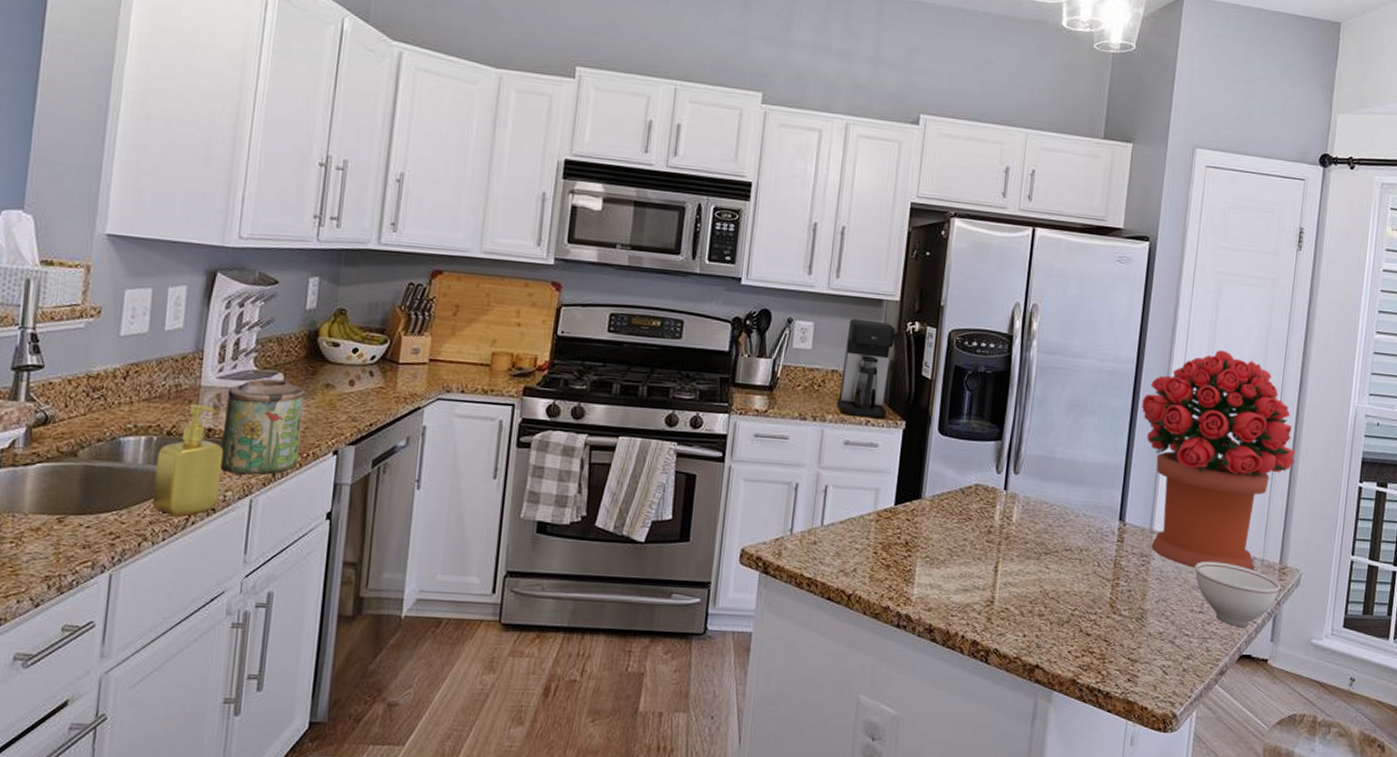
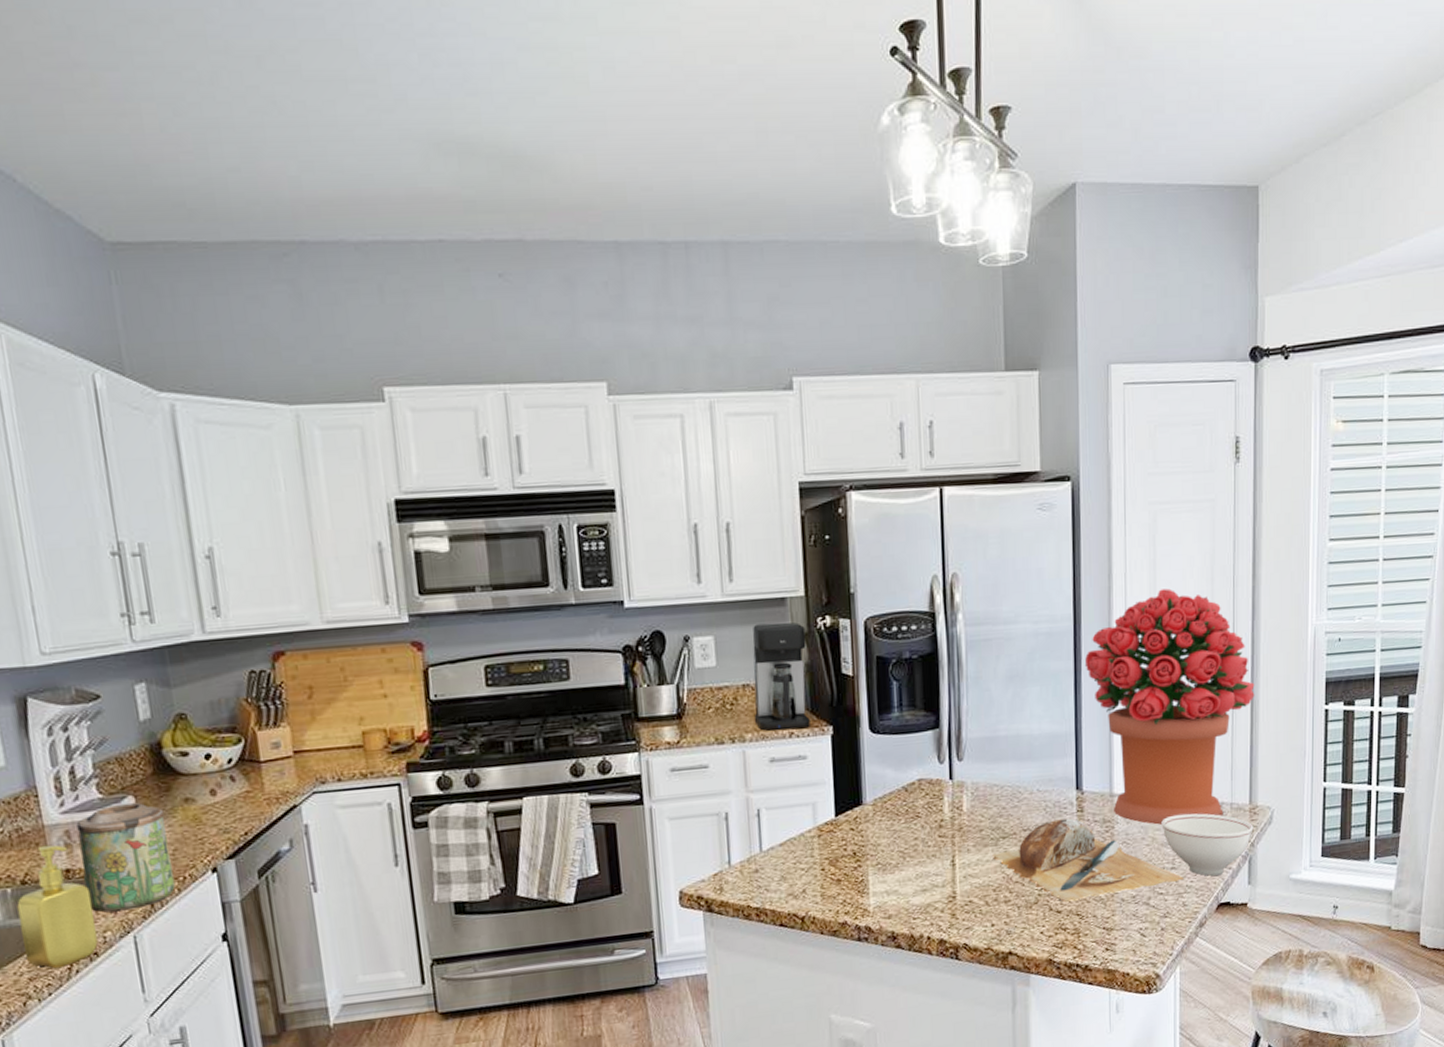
chopping board: none [1032,545,1210,627] -> present [991,818,1183,903]

